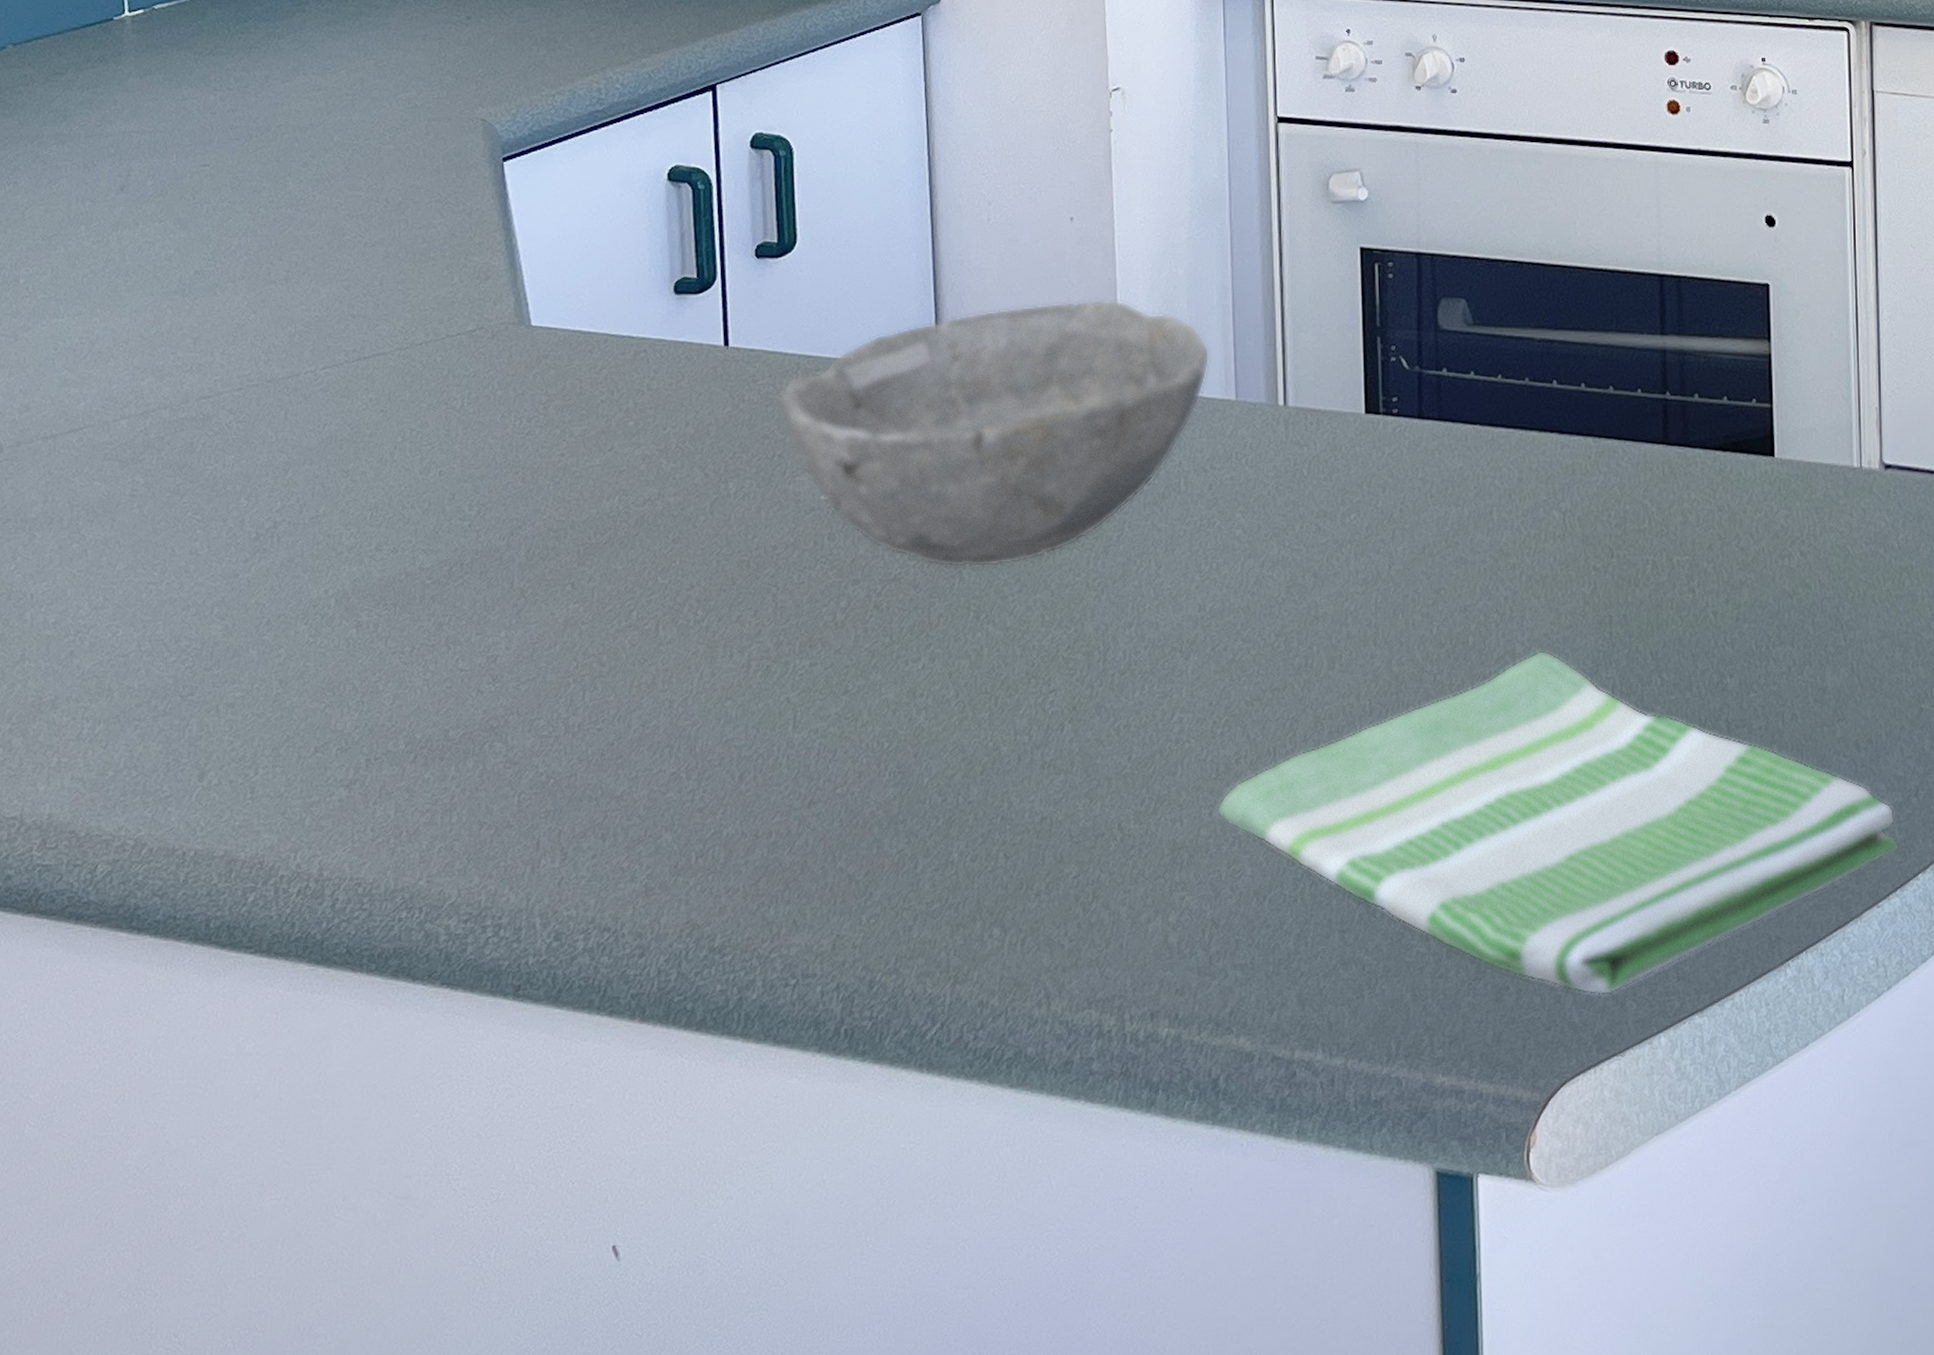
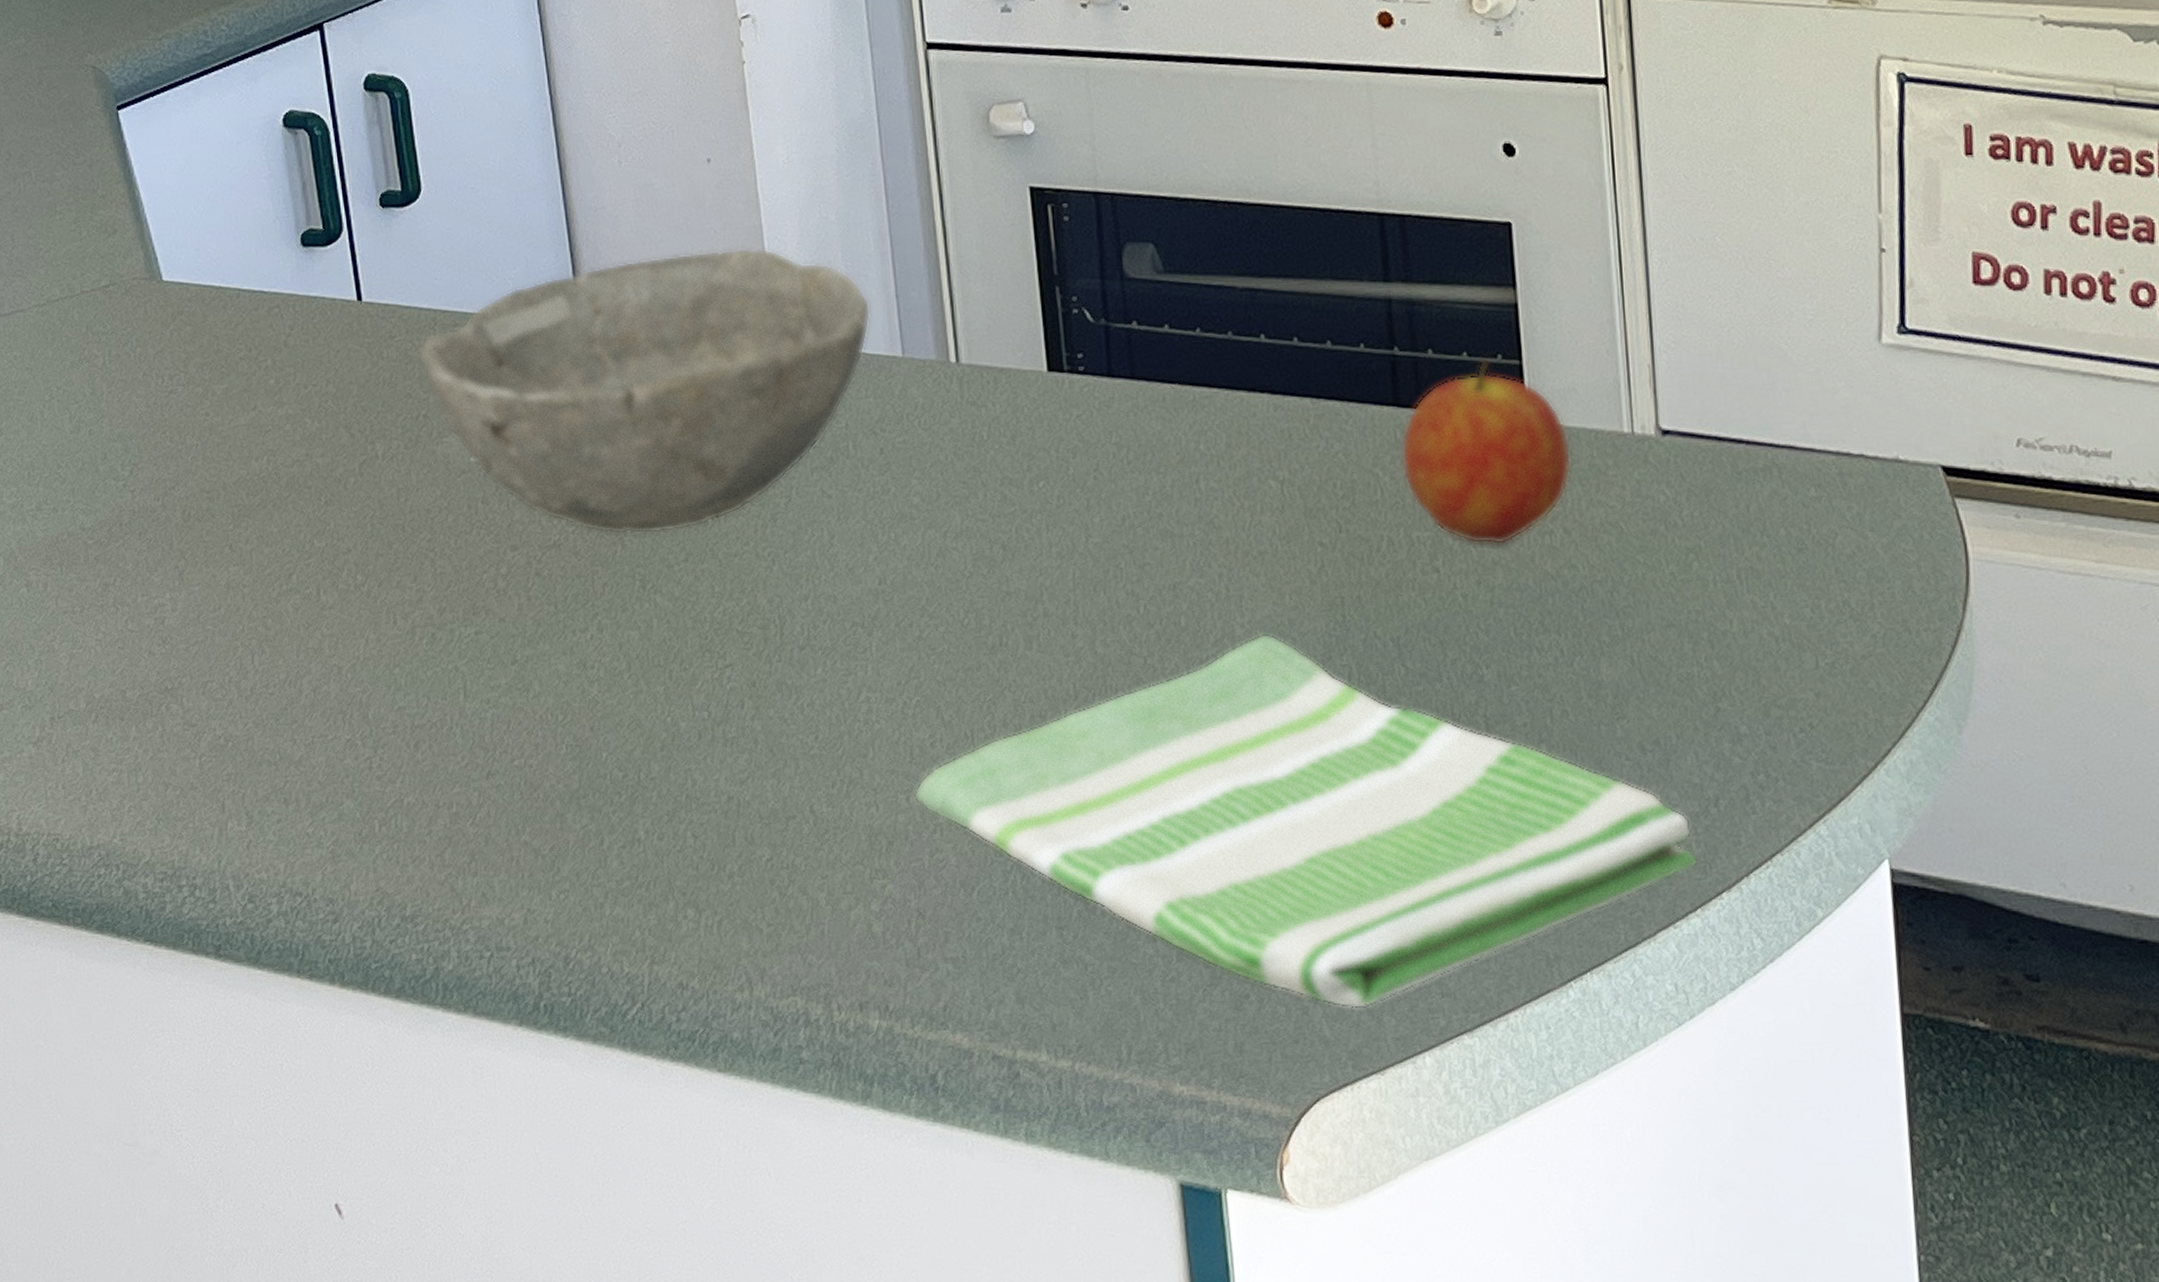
fruit: none [1668,401,1810,567] -> present [1401,357,1572,545]

